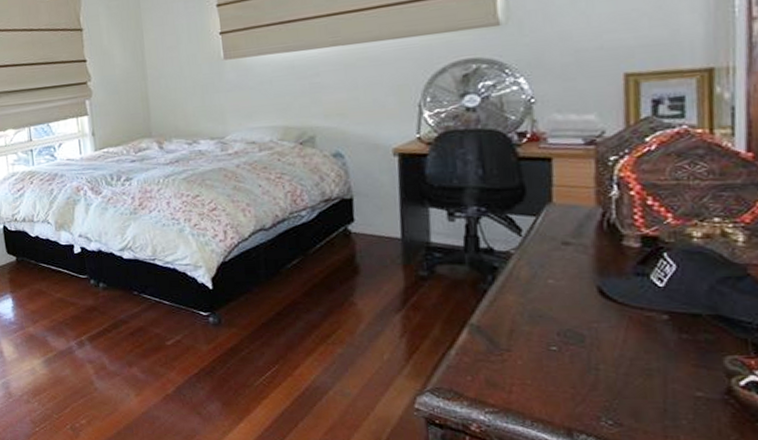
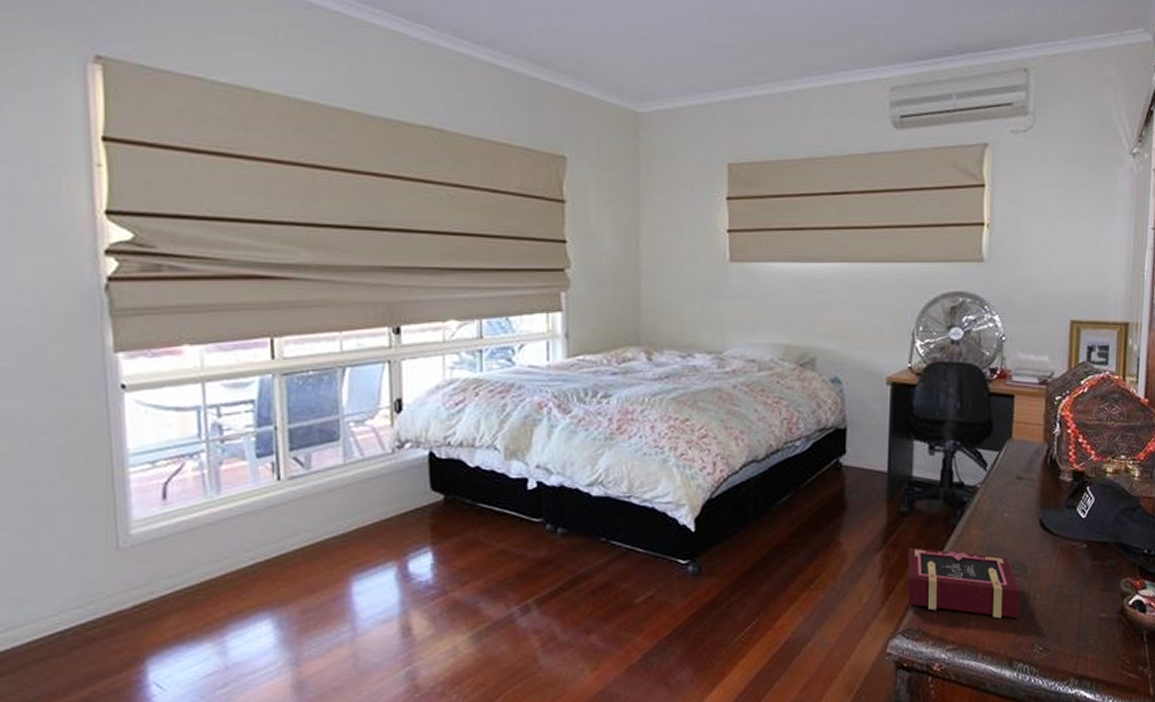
book: none [432,310,577,388] -> present [908,547,1020,619]

